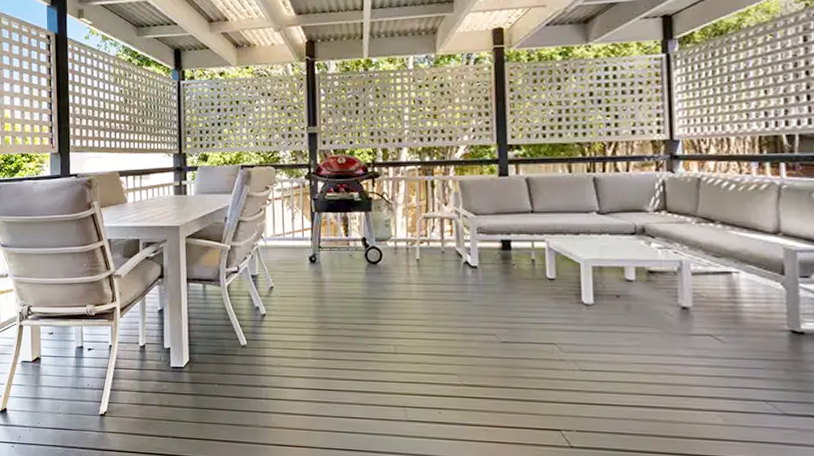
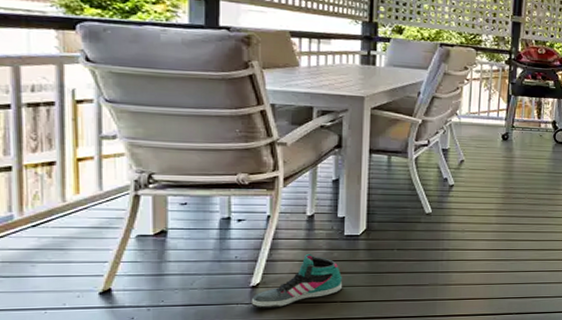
sneaker: none [100,384,172,438] -> present [251,253,342,309]

